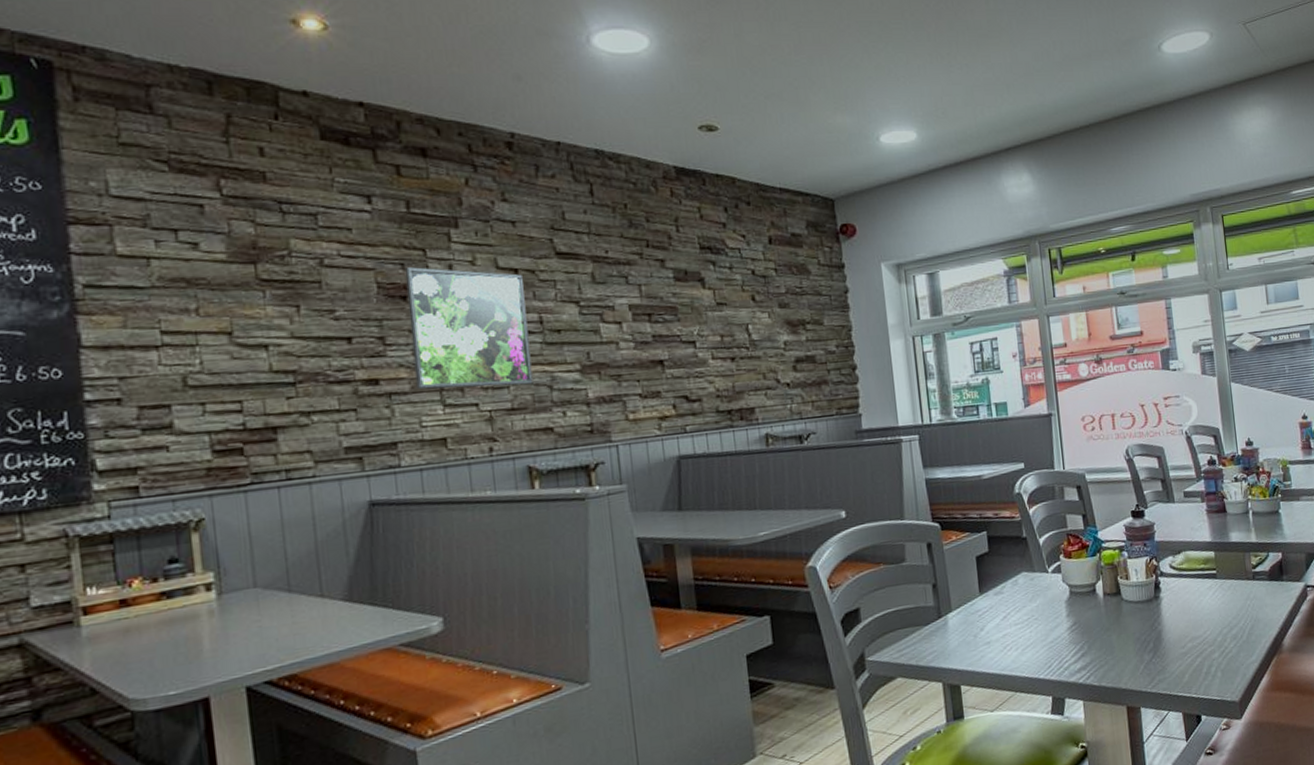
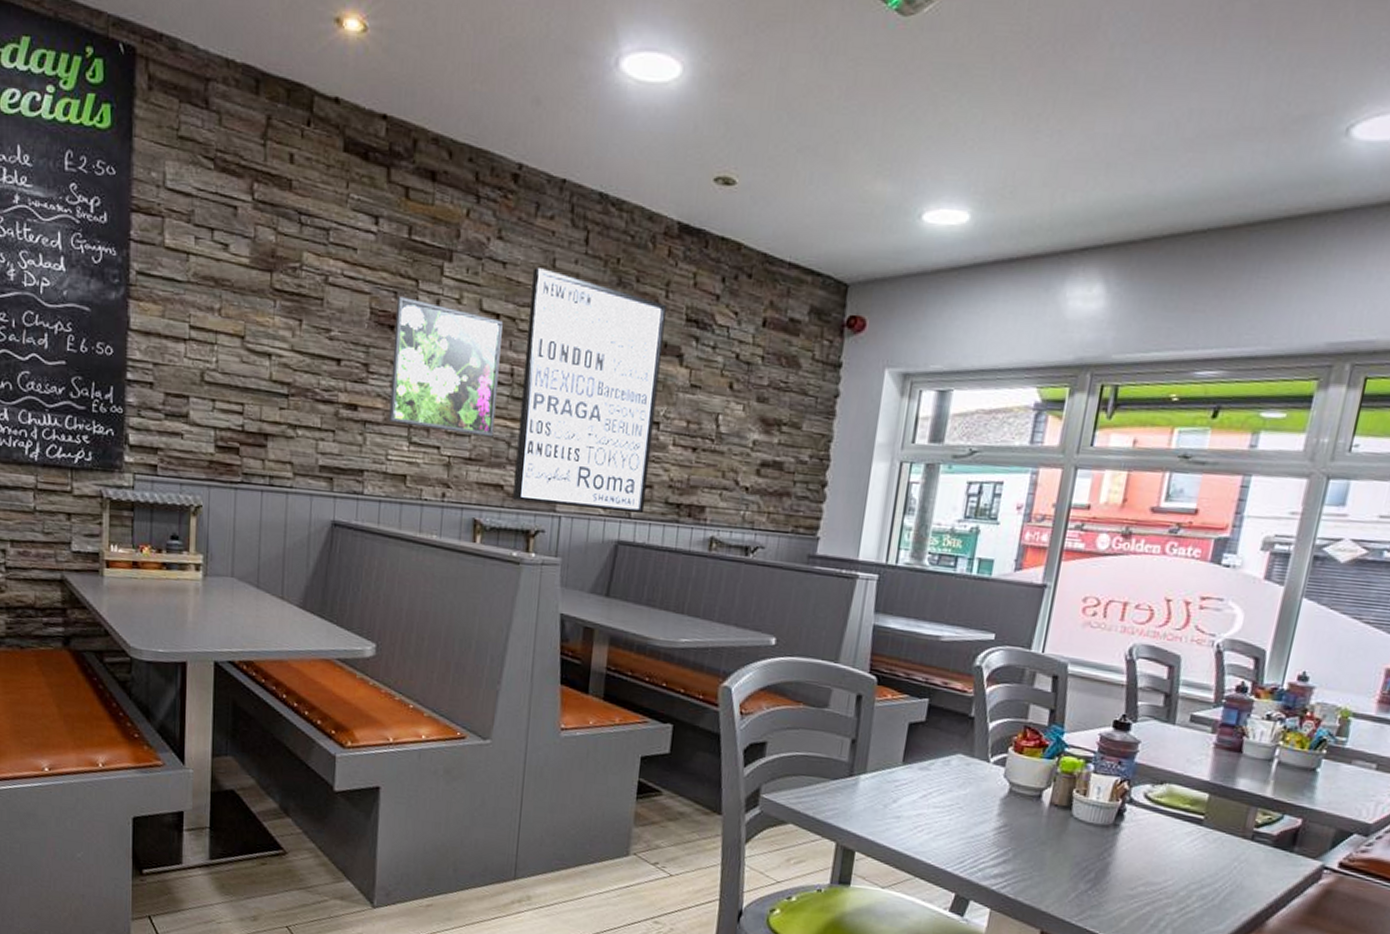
wall art: none [543,222,699,439] -> present [513,268,666,514]

